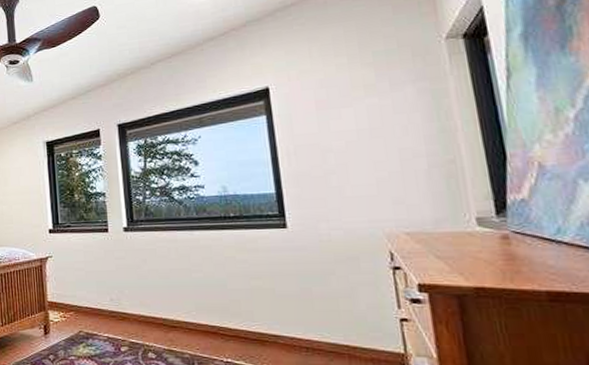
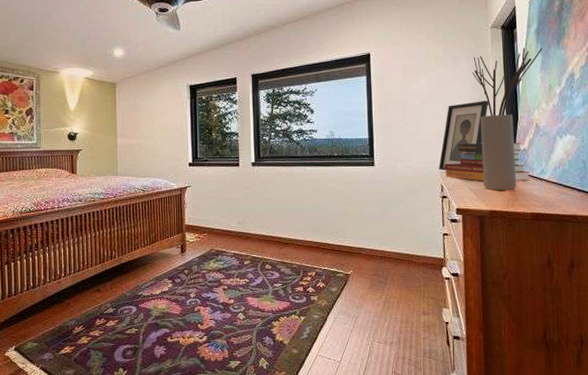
picture frame: none [383,135,455,233] -> present [439,101,489,171]
books: none [391,190,538,246] -> present [444,142,530,182]
vase: none [422,57,536,260] -> present [472,47,542,191]

